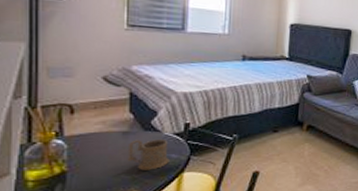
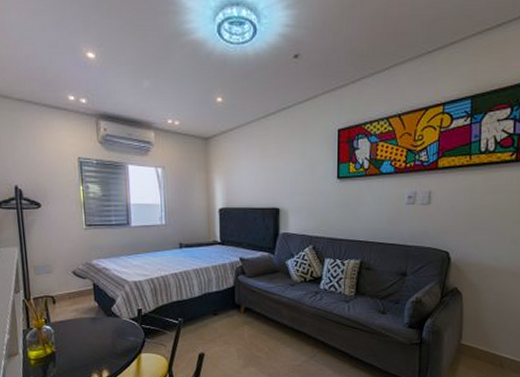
mug: present [127,140,170,171] -> none [96,324,129,352]

